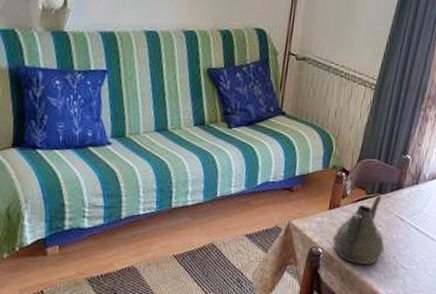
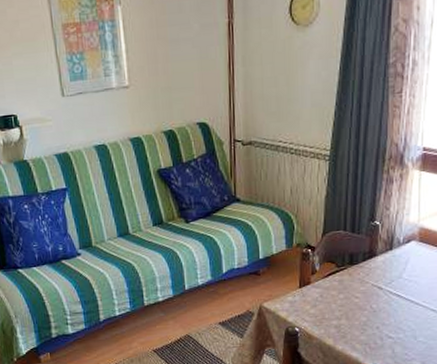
teapot: present [333,195,385,265] -> none [308,266,366,339]

